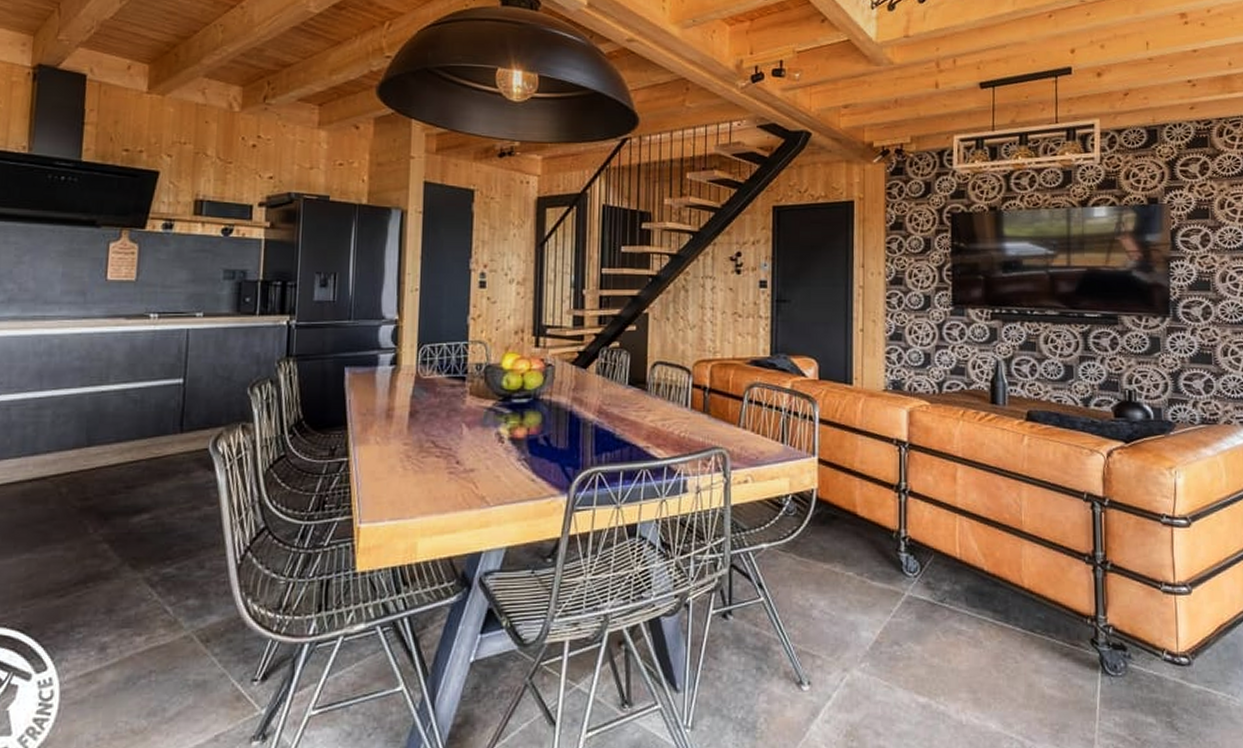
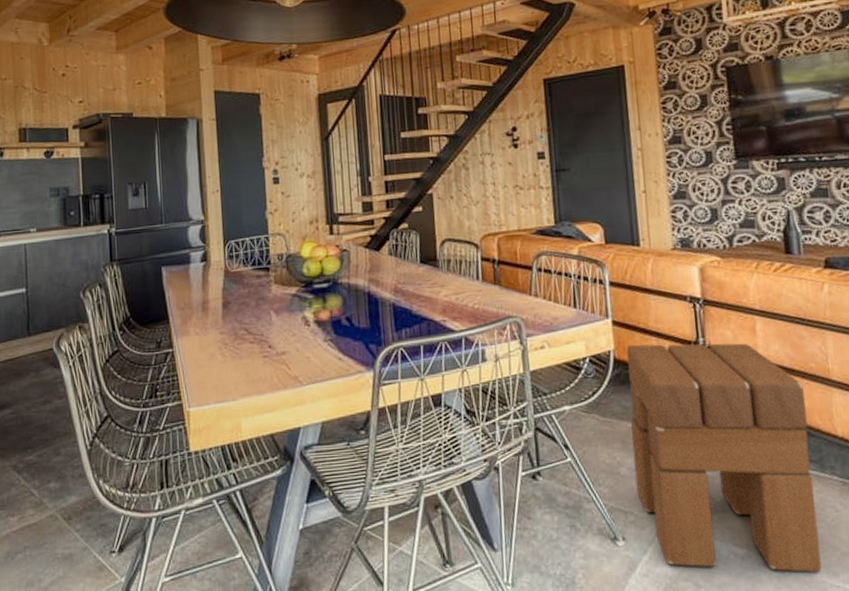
wooden stool: none [826,484,998,724] -> present [626,343,822,573]

